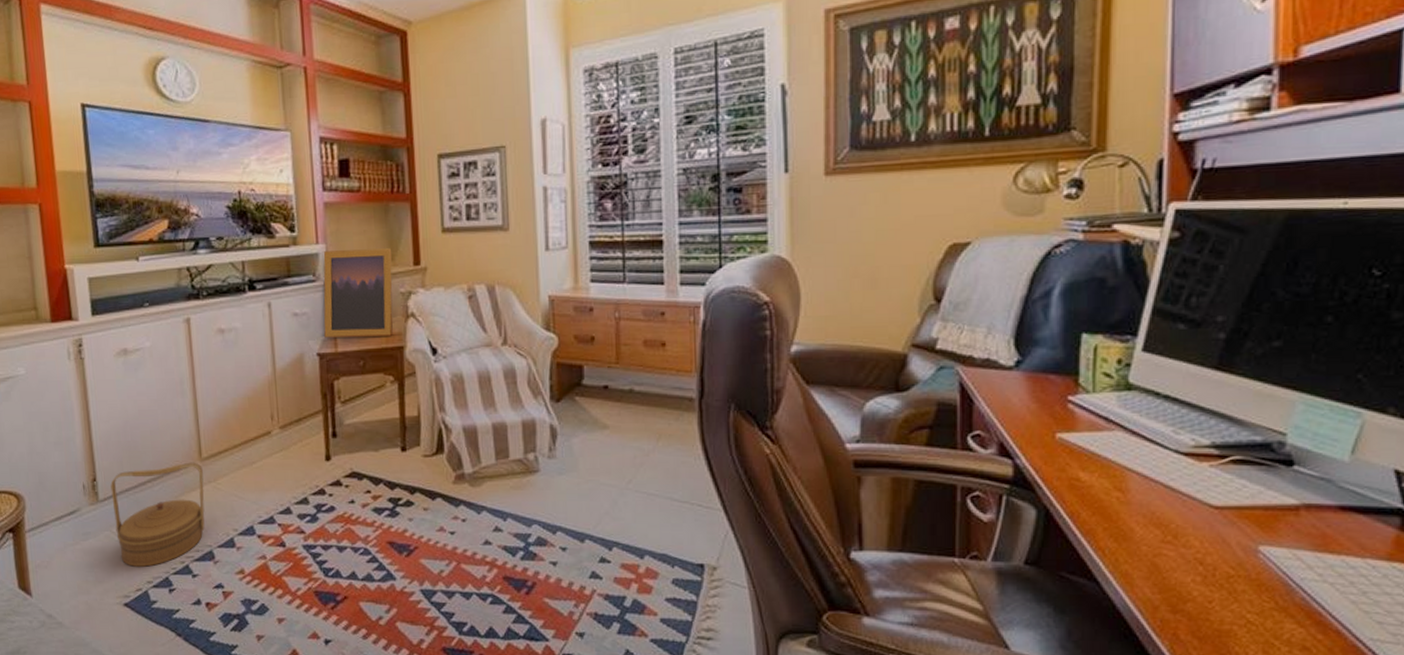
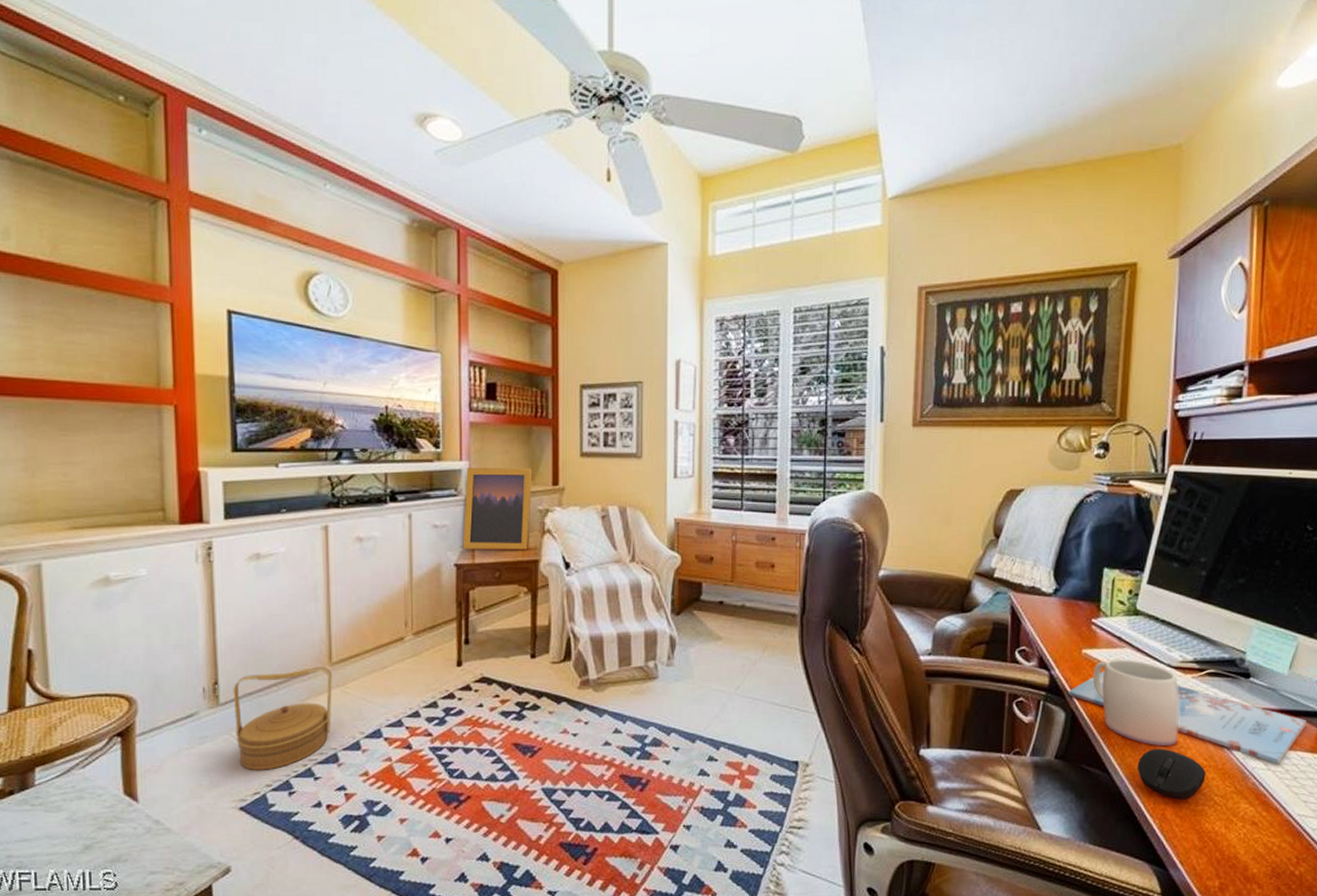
magazine: none [1039,458,1379,575] -> present [1068,670,1306,765]
mug: none [1071,444,1195,550] -> present [1092,659,1181,746]
computer mouse: none [1136,553,1234,617] -> present [1137,748,1206,800]

